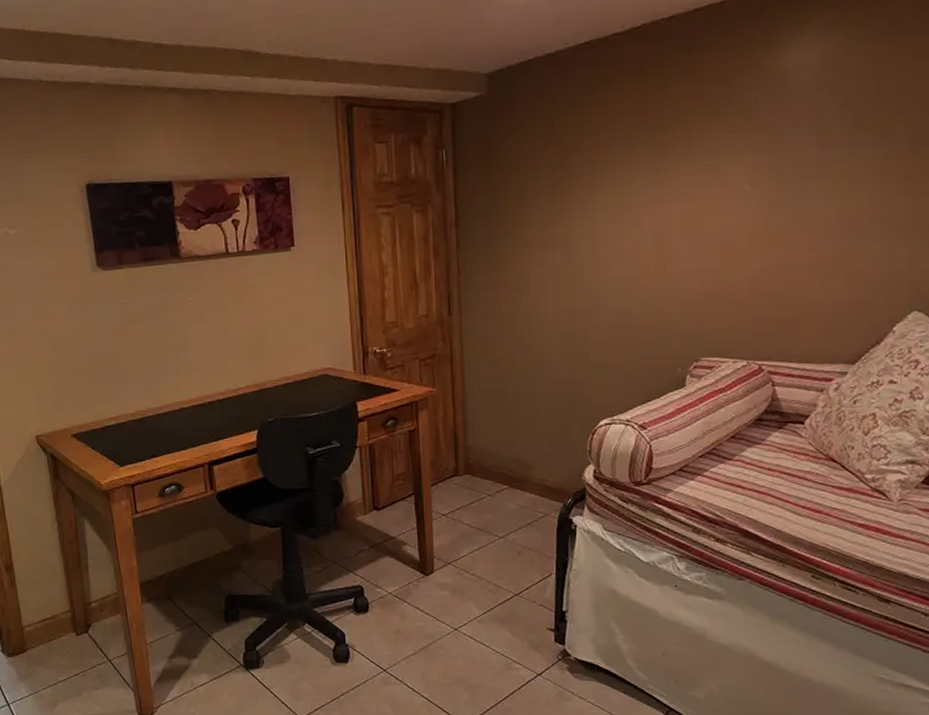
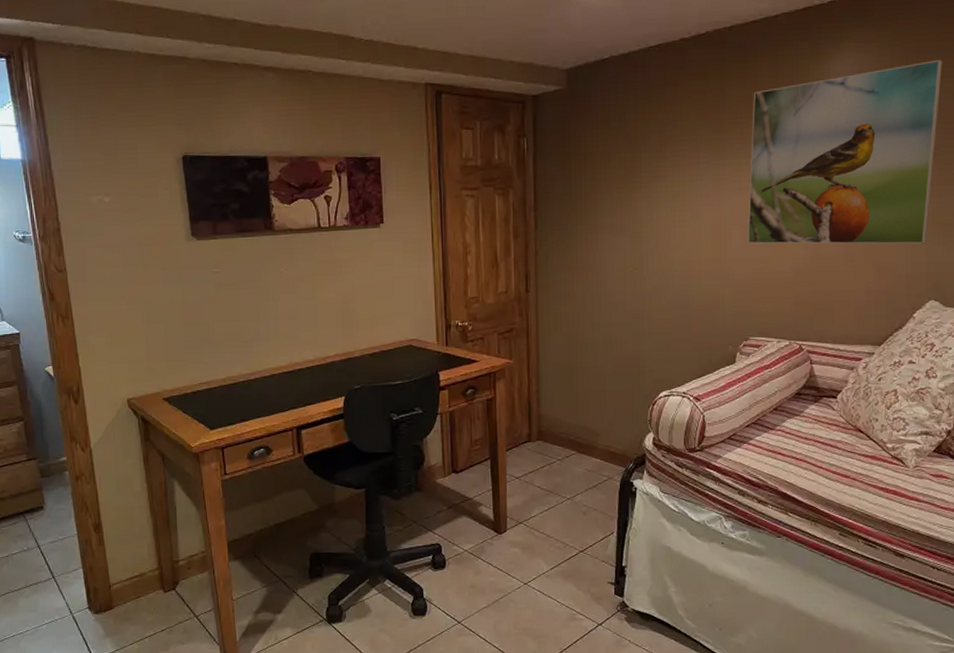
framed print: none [694,39,920,255] -> present [747,59,942,245]

